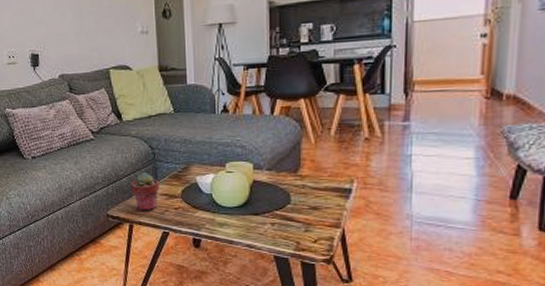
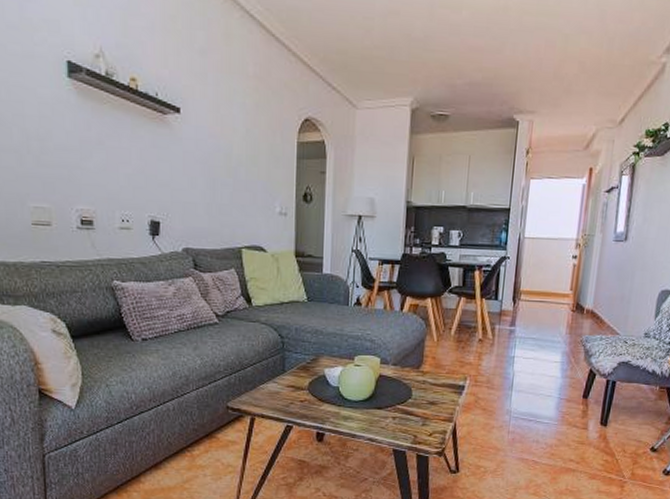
potted succulent: present [130,171,160,211] -> none [255,361,286,404]

